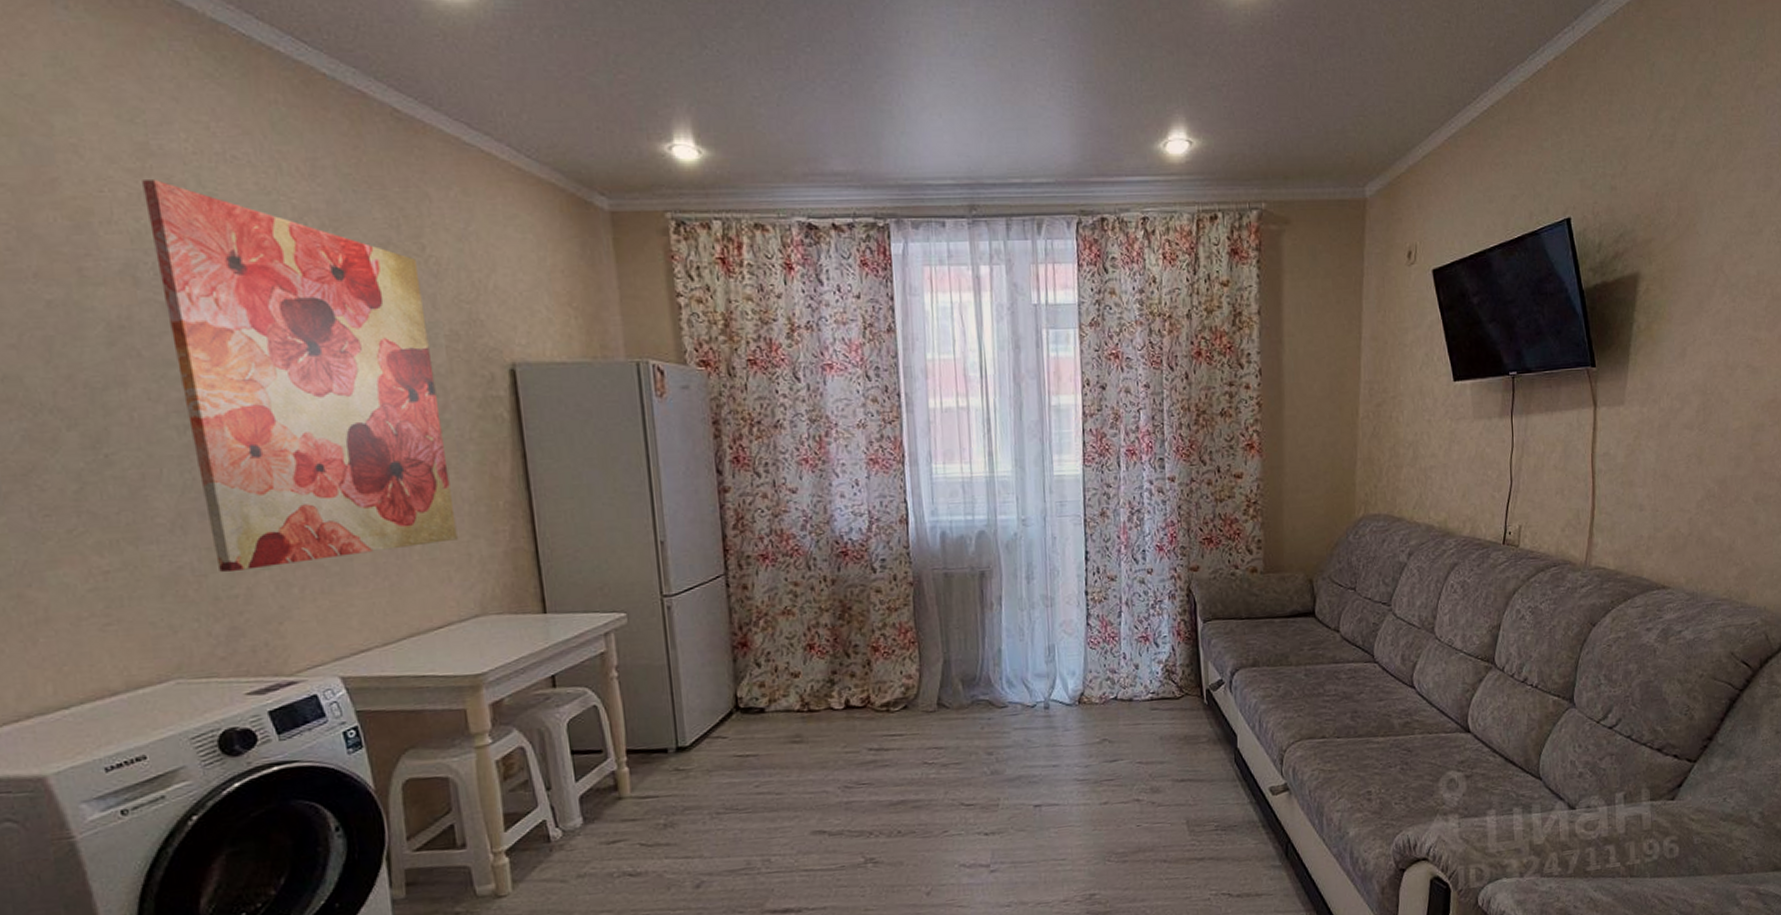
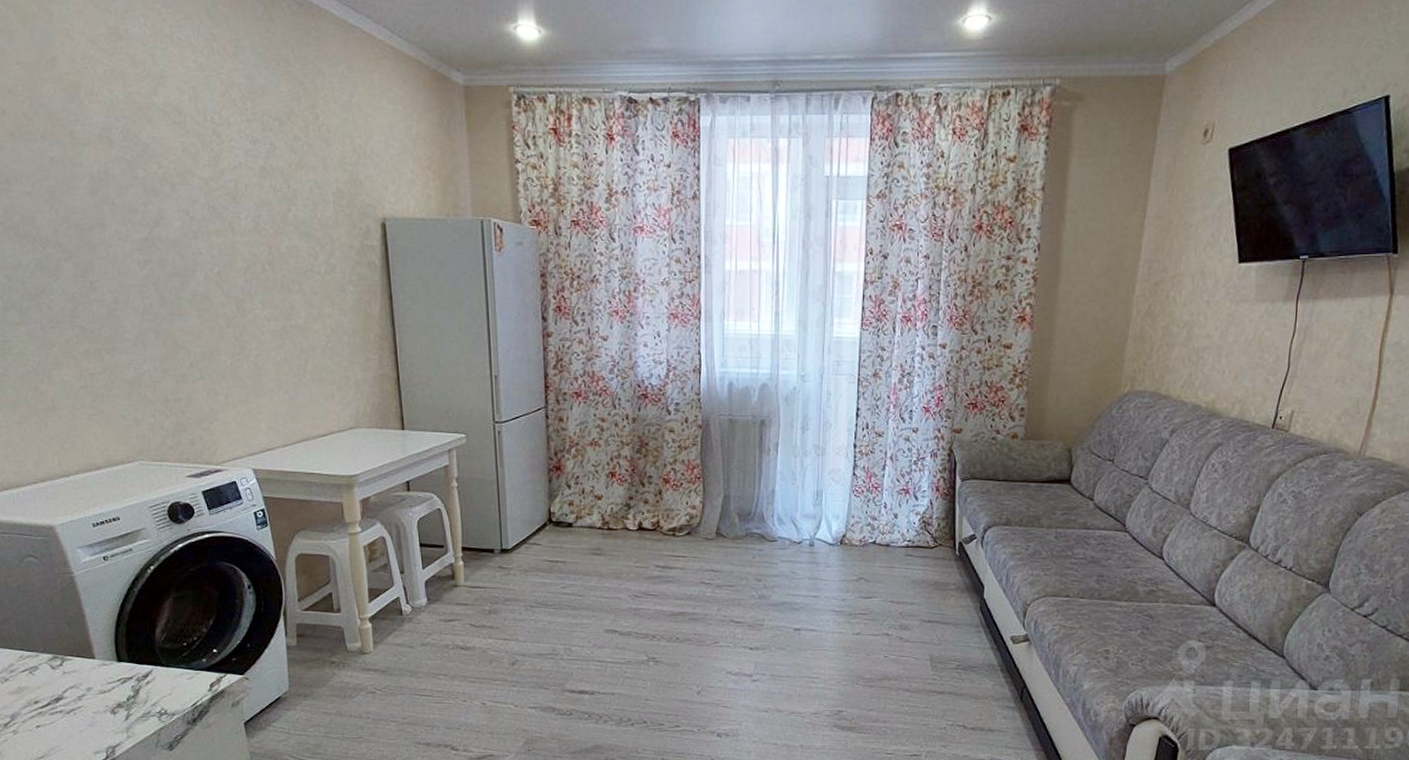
wall art: present [142,180,458,573] -> none [114,58,339,380]

